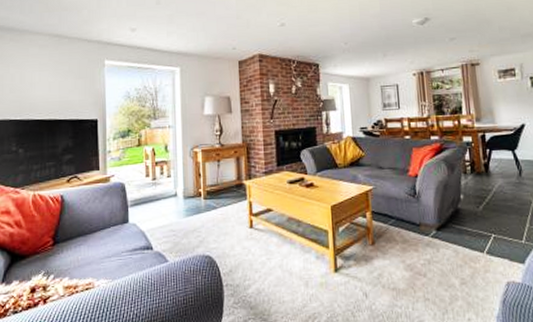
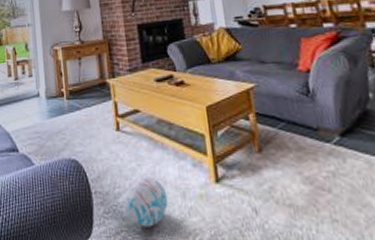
ball: none [256,269,293,314] -> present [127,177,168,228]

